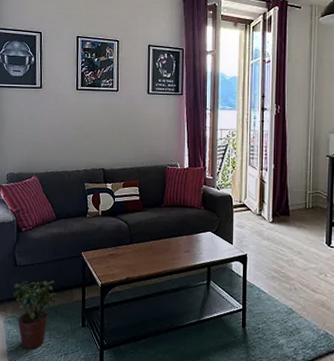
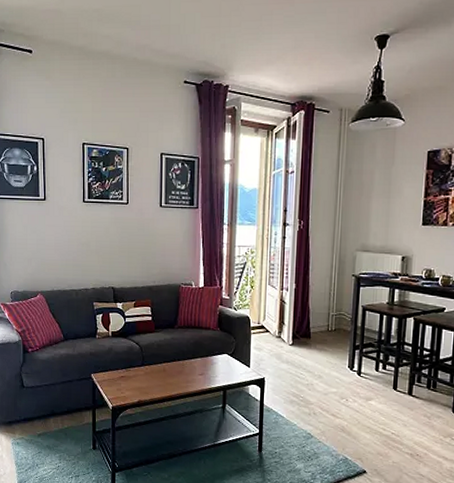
potted plant: present [12,280,56,349] -> none [20,402,66,471]

